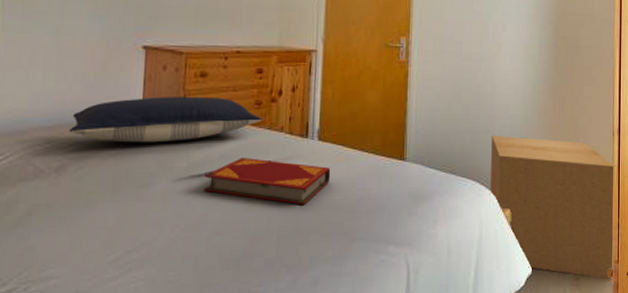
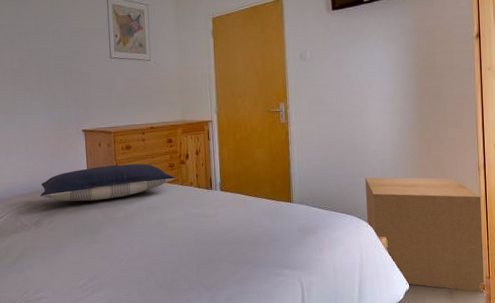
hardback book: present [203,158,331,205] -> none [138,207,233,241]

